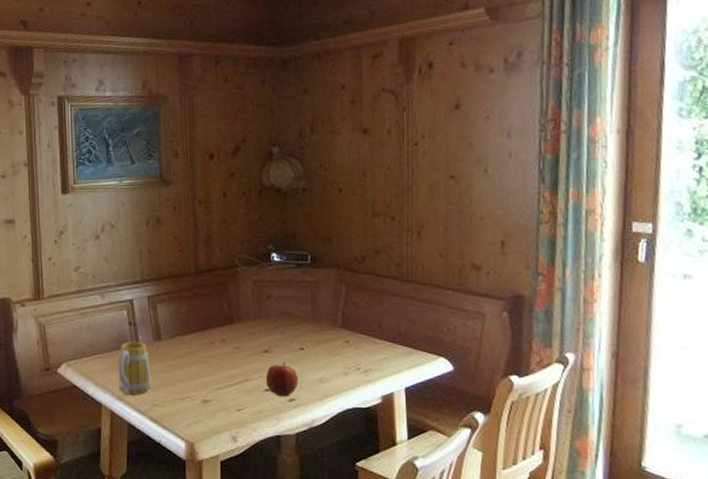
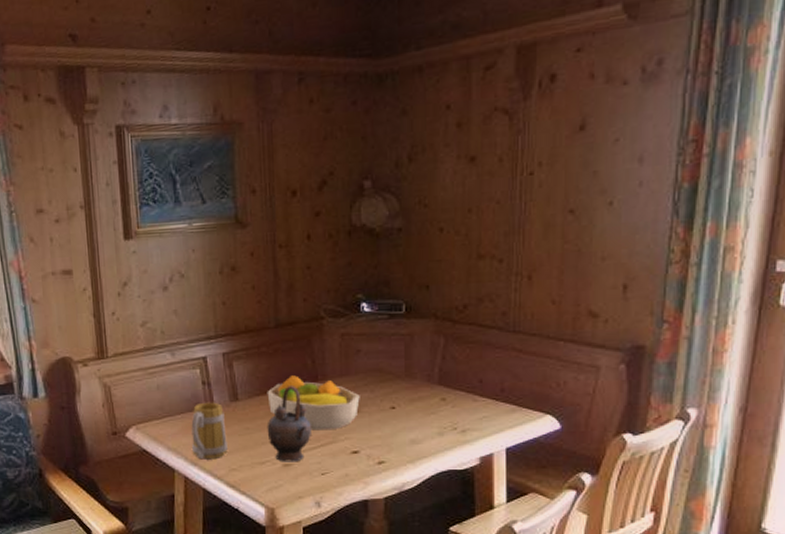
fruit bowl: none [187,318,272,369] -> present [267,375,360,431]
teapot: none [187,327,228,399] -> present [267,386,311,462]
apple: present [266,362,299,397] -> none [353,423,389,459]

